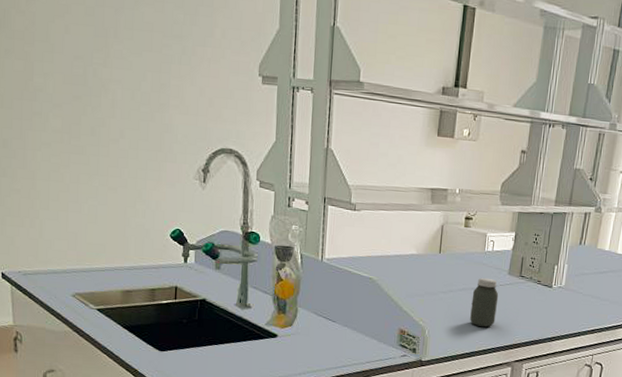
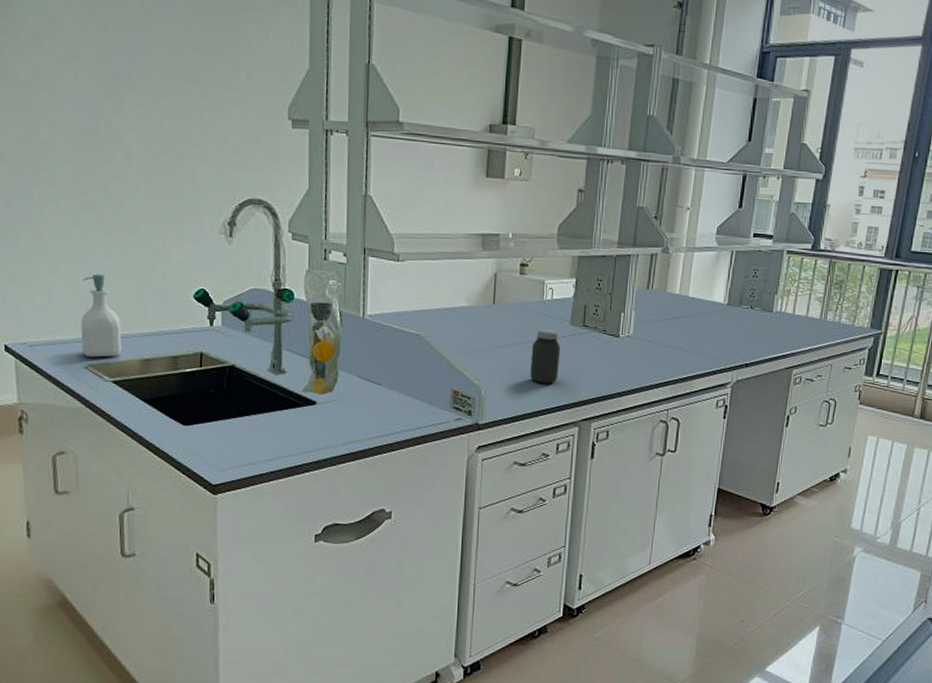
soap bottle: none [69,211,106,287] -> present [81,273,122,358]

